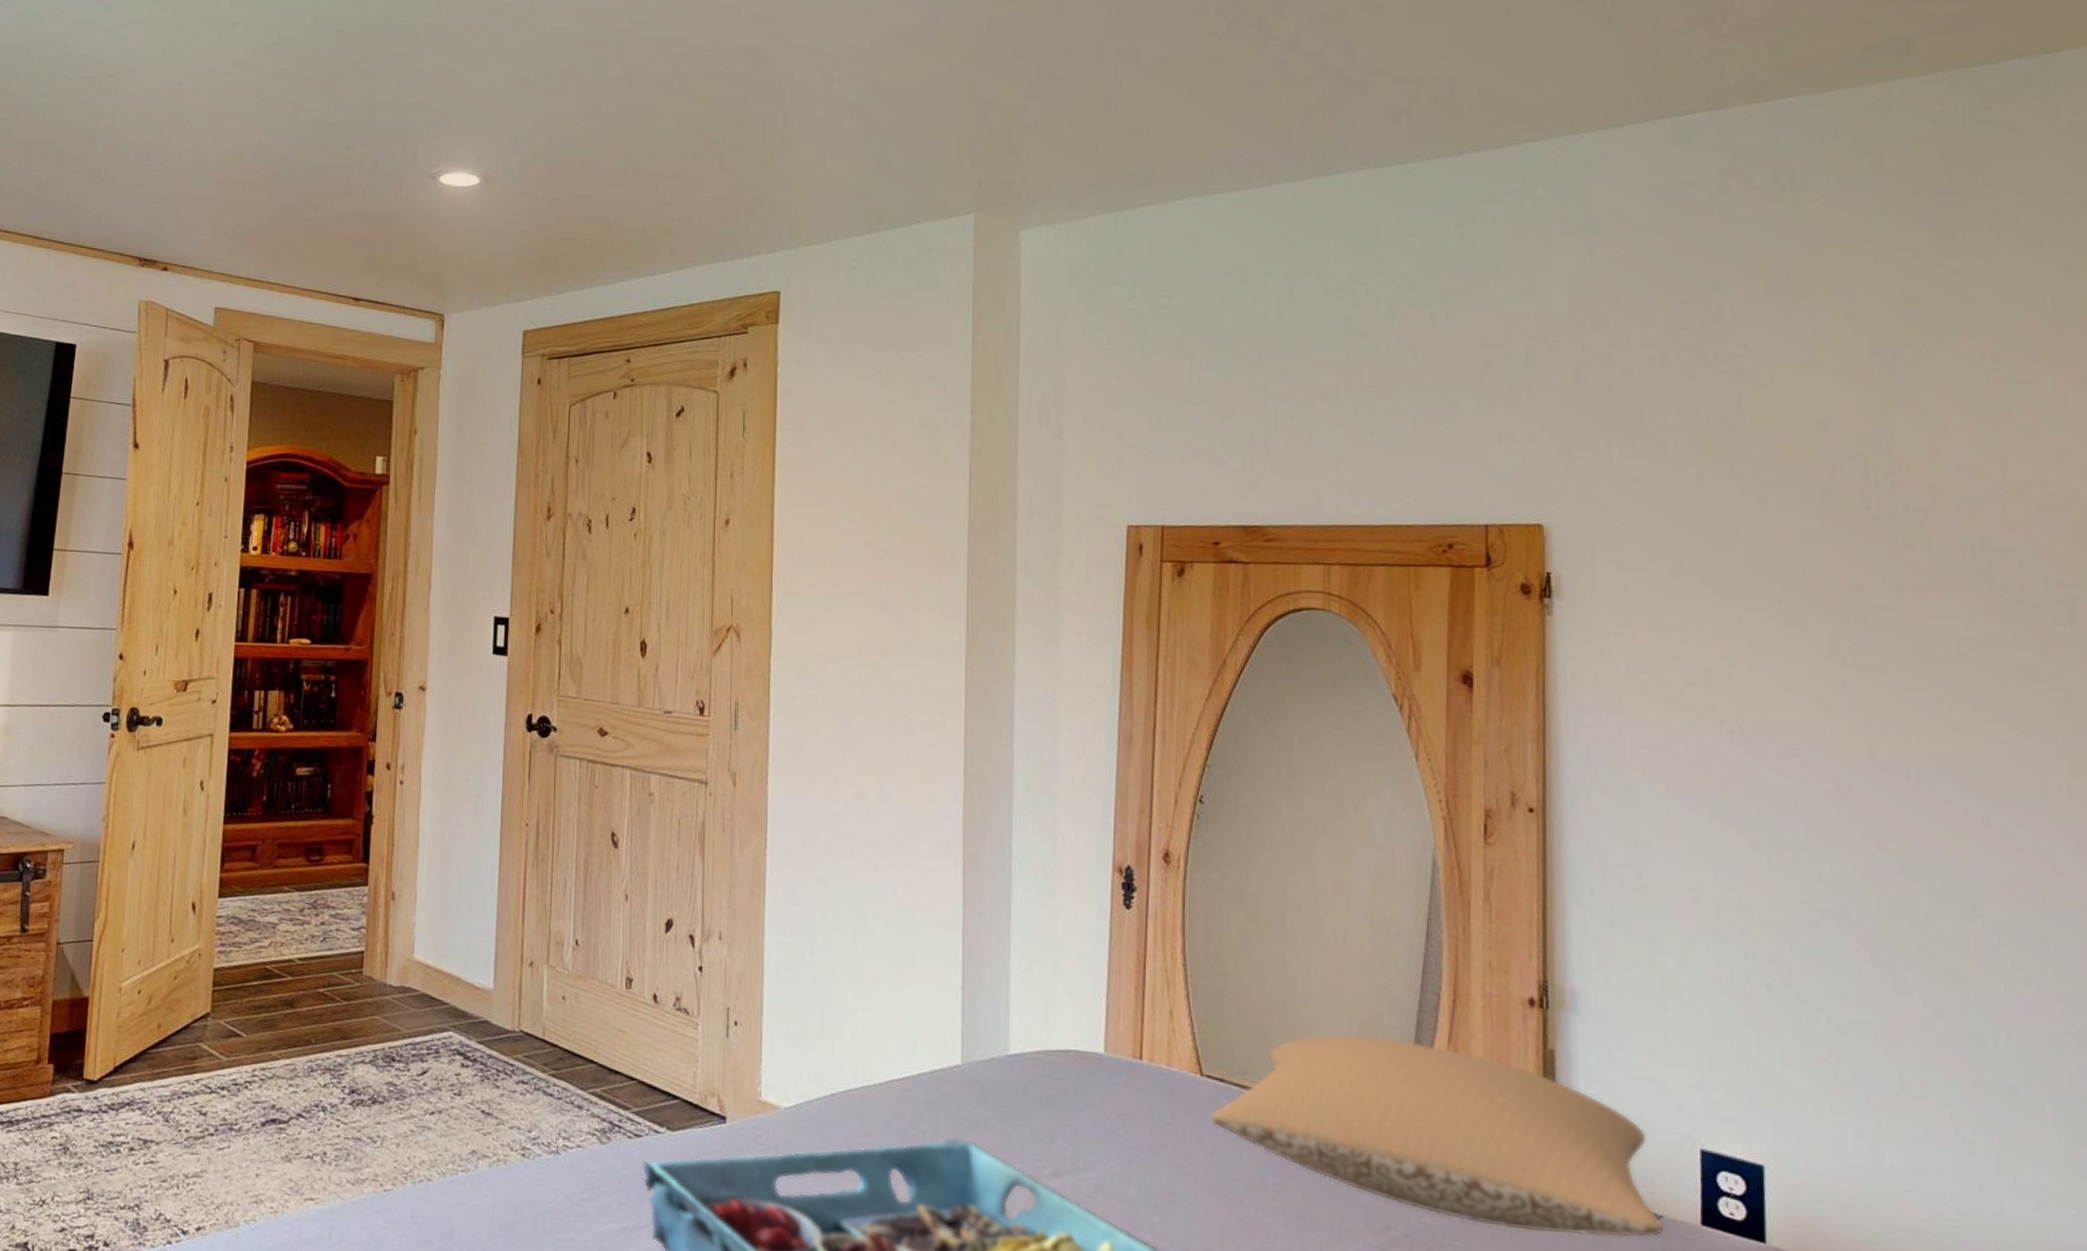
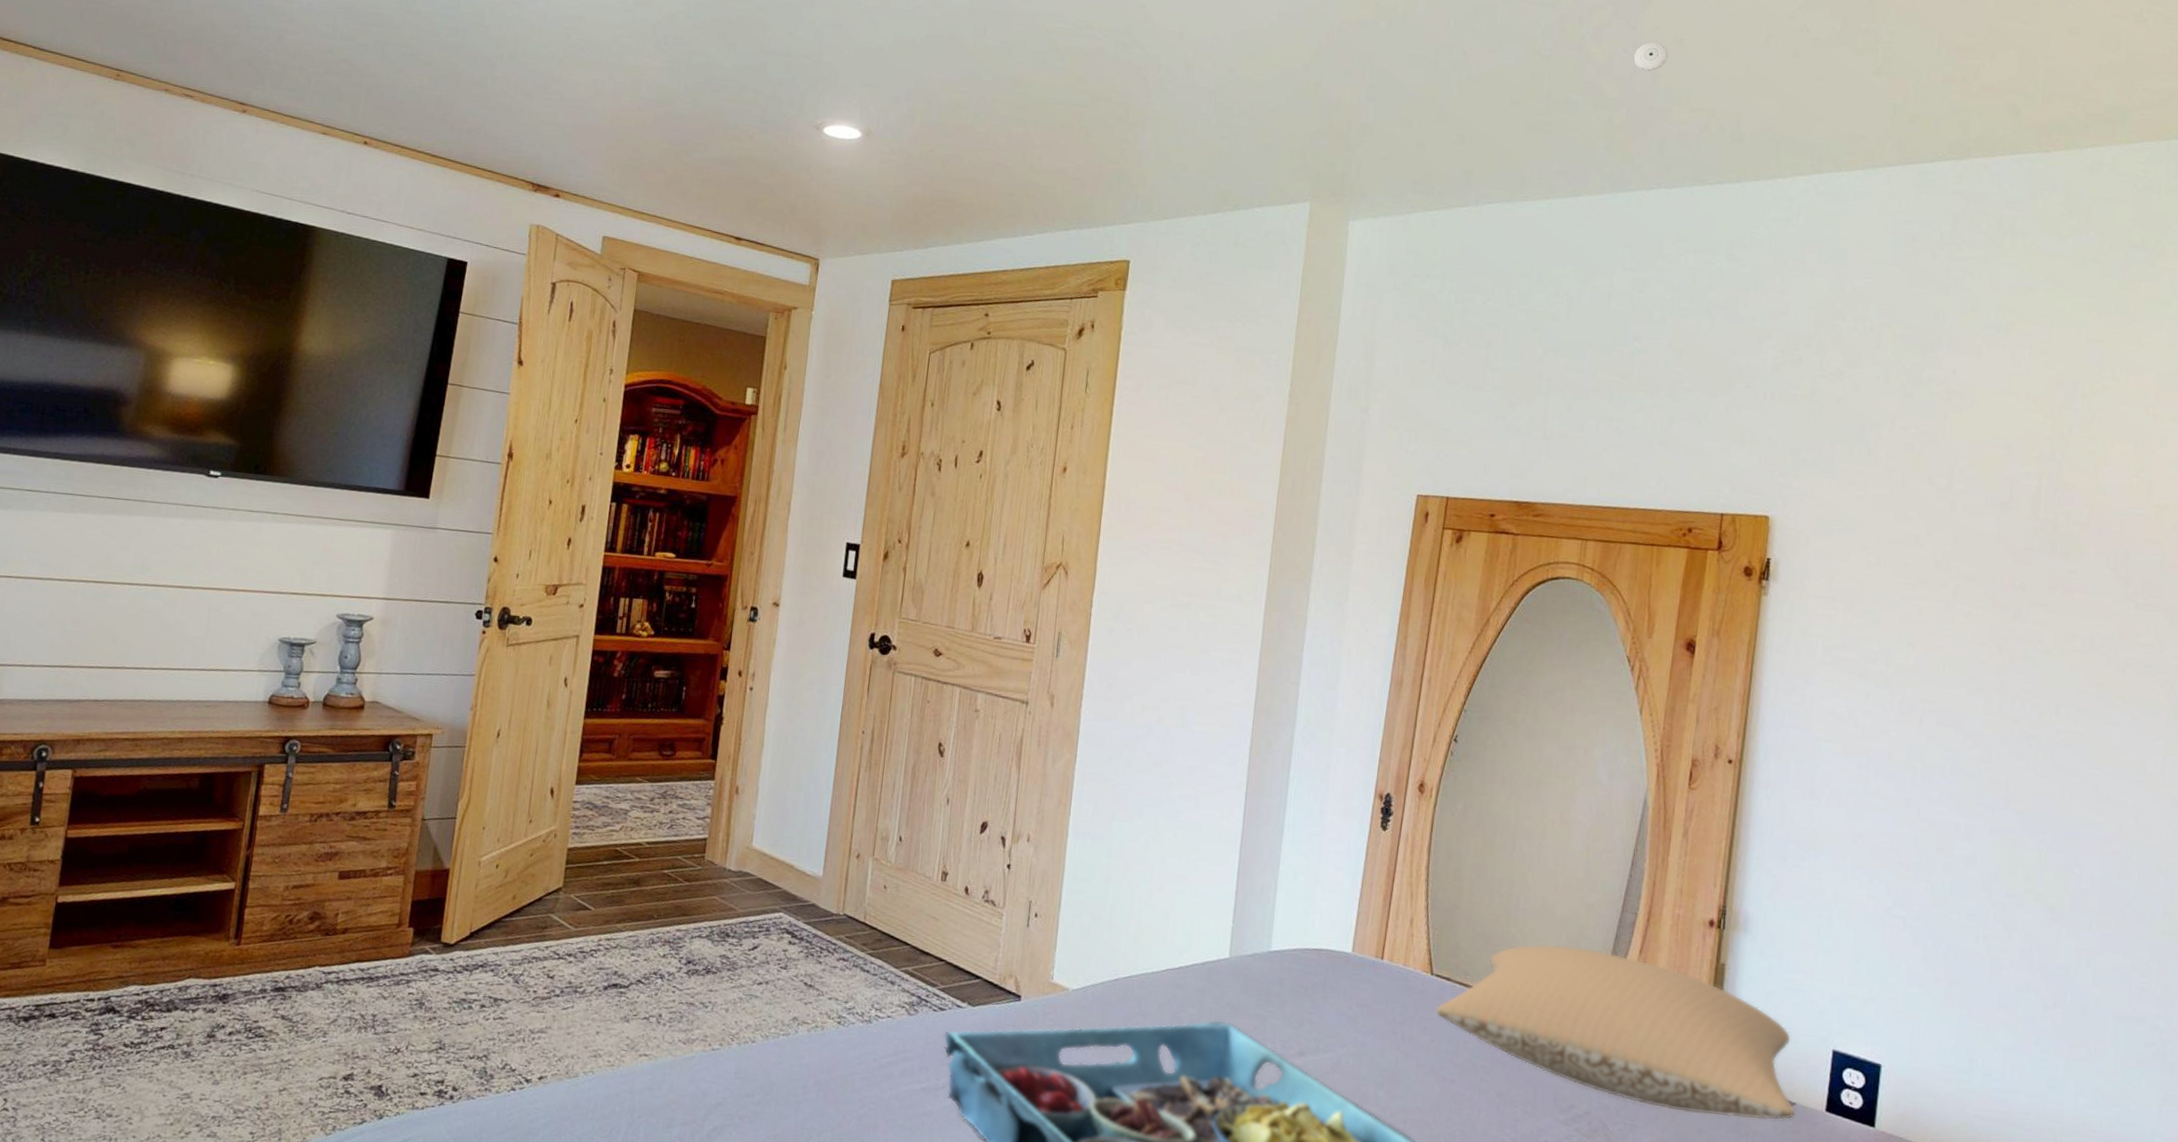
smoke detector: none [1323,10,1363,43] -> present [1633,41,1669,72]

